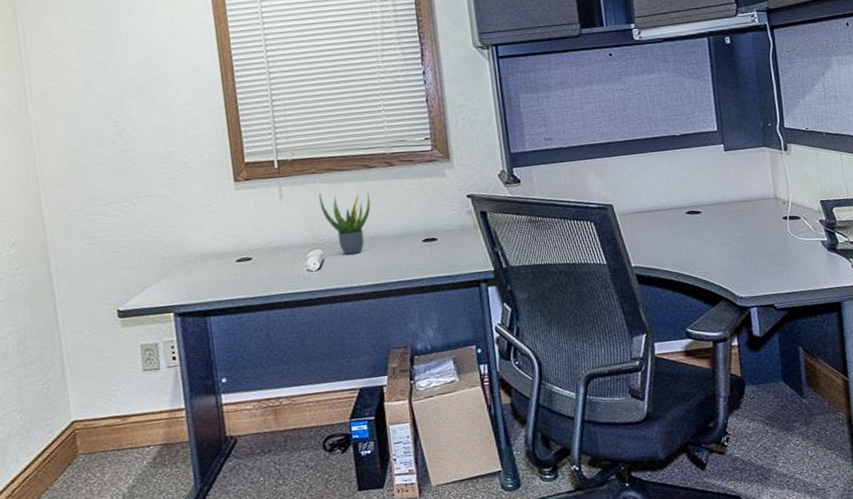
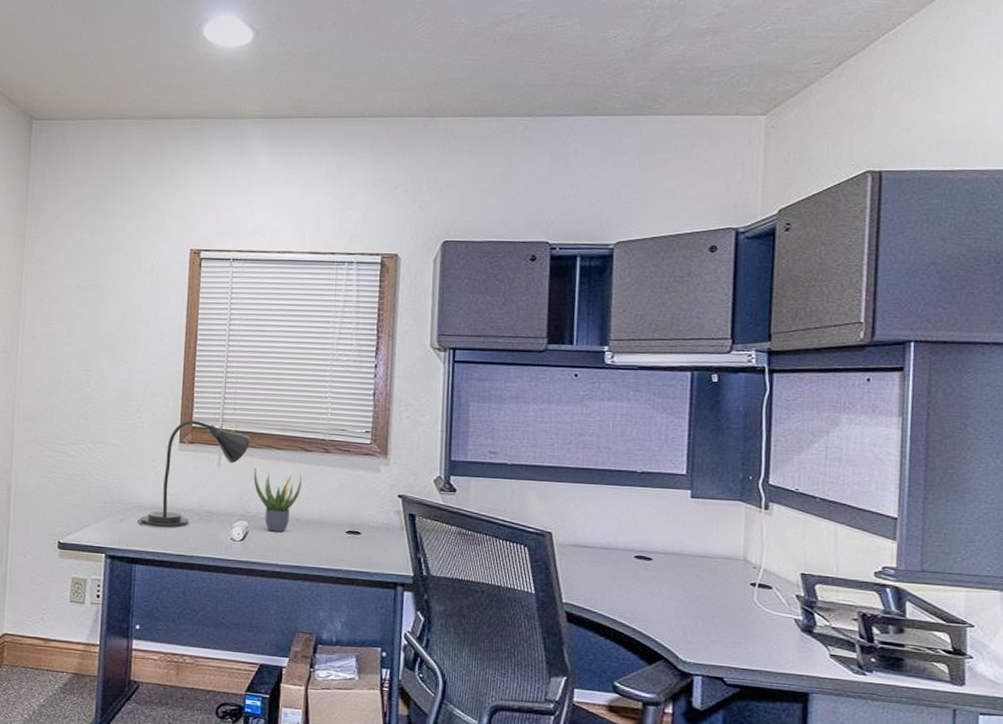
desk lamp: none [203,155,311,275] -> present [137,420,251,528]

